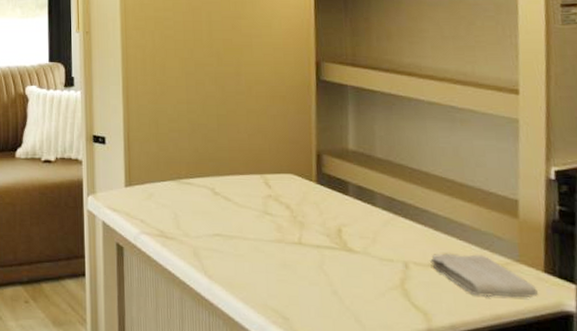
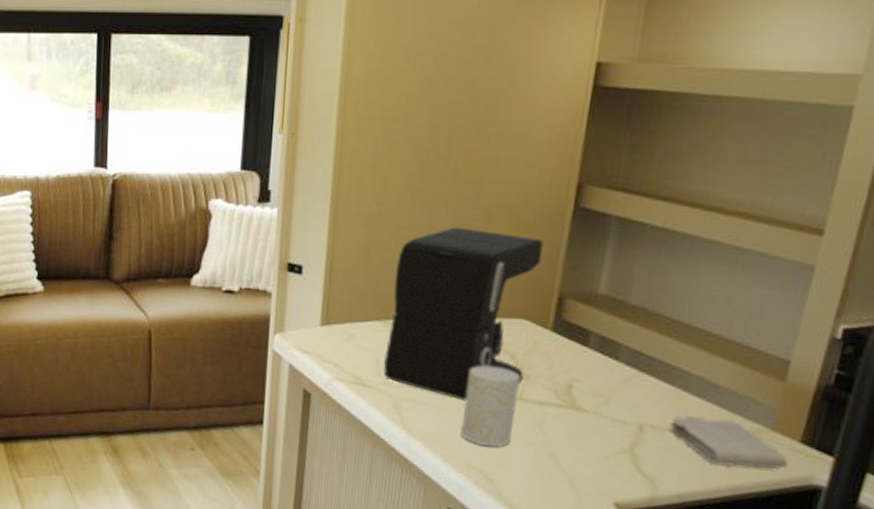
coffee maker: none [181,100,300,248] -> present [383,227,544,401]
cup: none [253,215,298,288] -> present [461,365,520,447]

